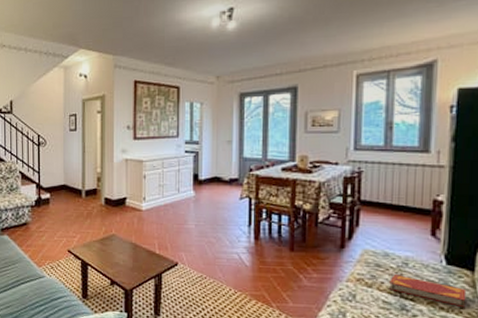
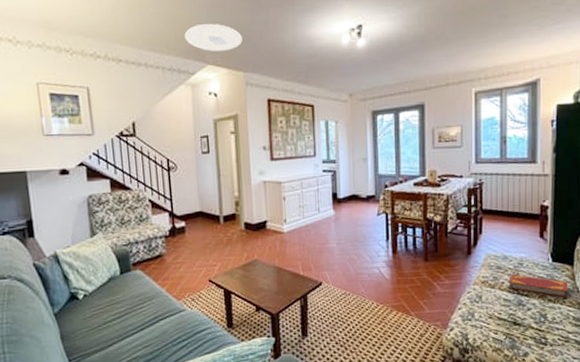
ceiling light: none [61,10,114,37] -> present [184,23,243,51]

